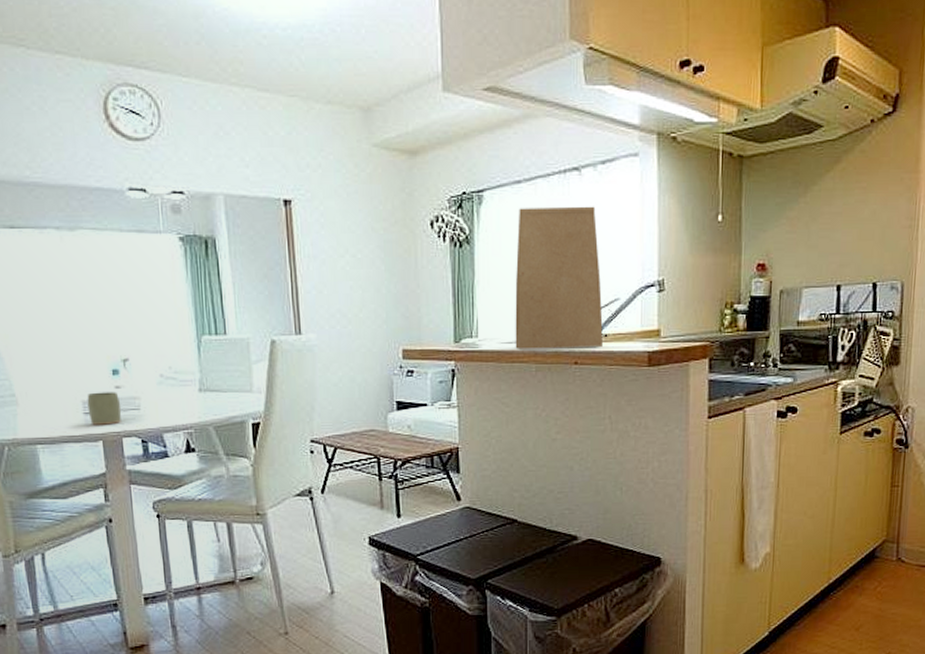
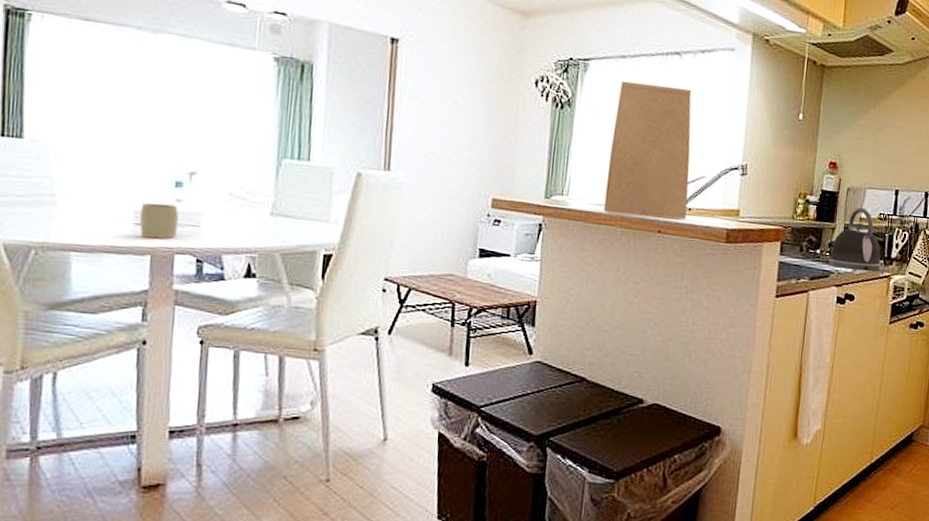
kettle: none [764,309,825,380] -> present [828,207,881,272]

